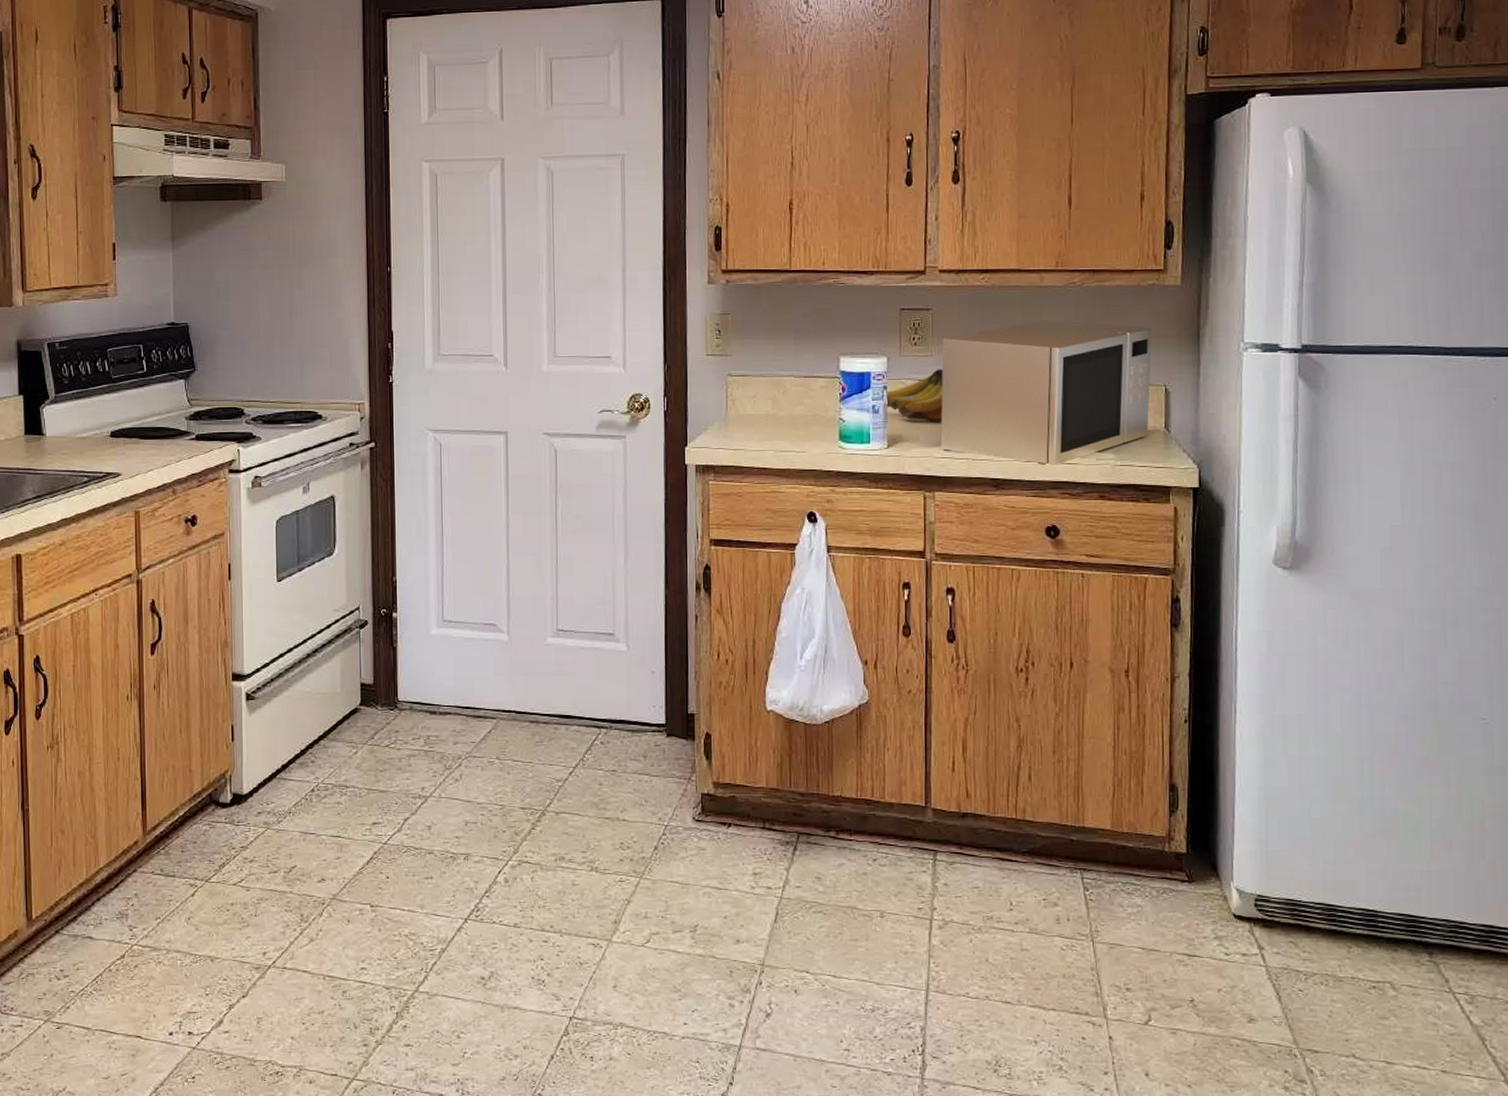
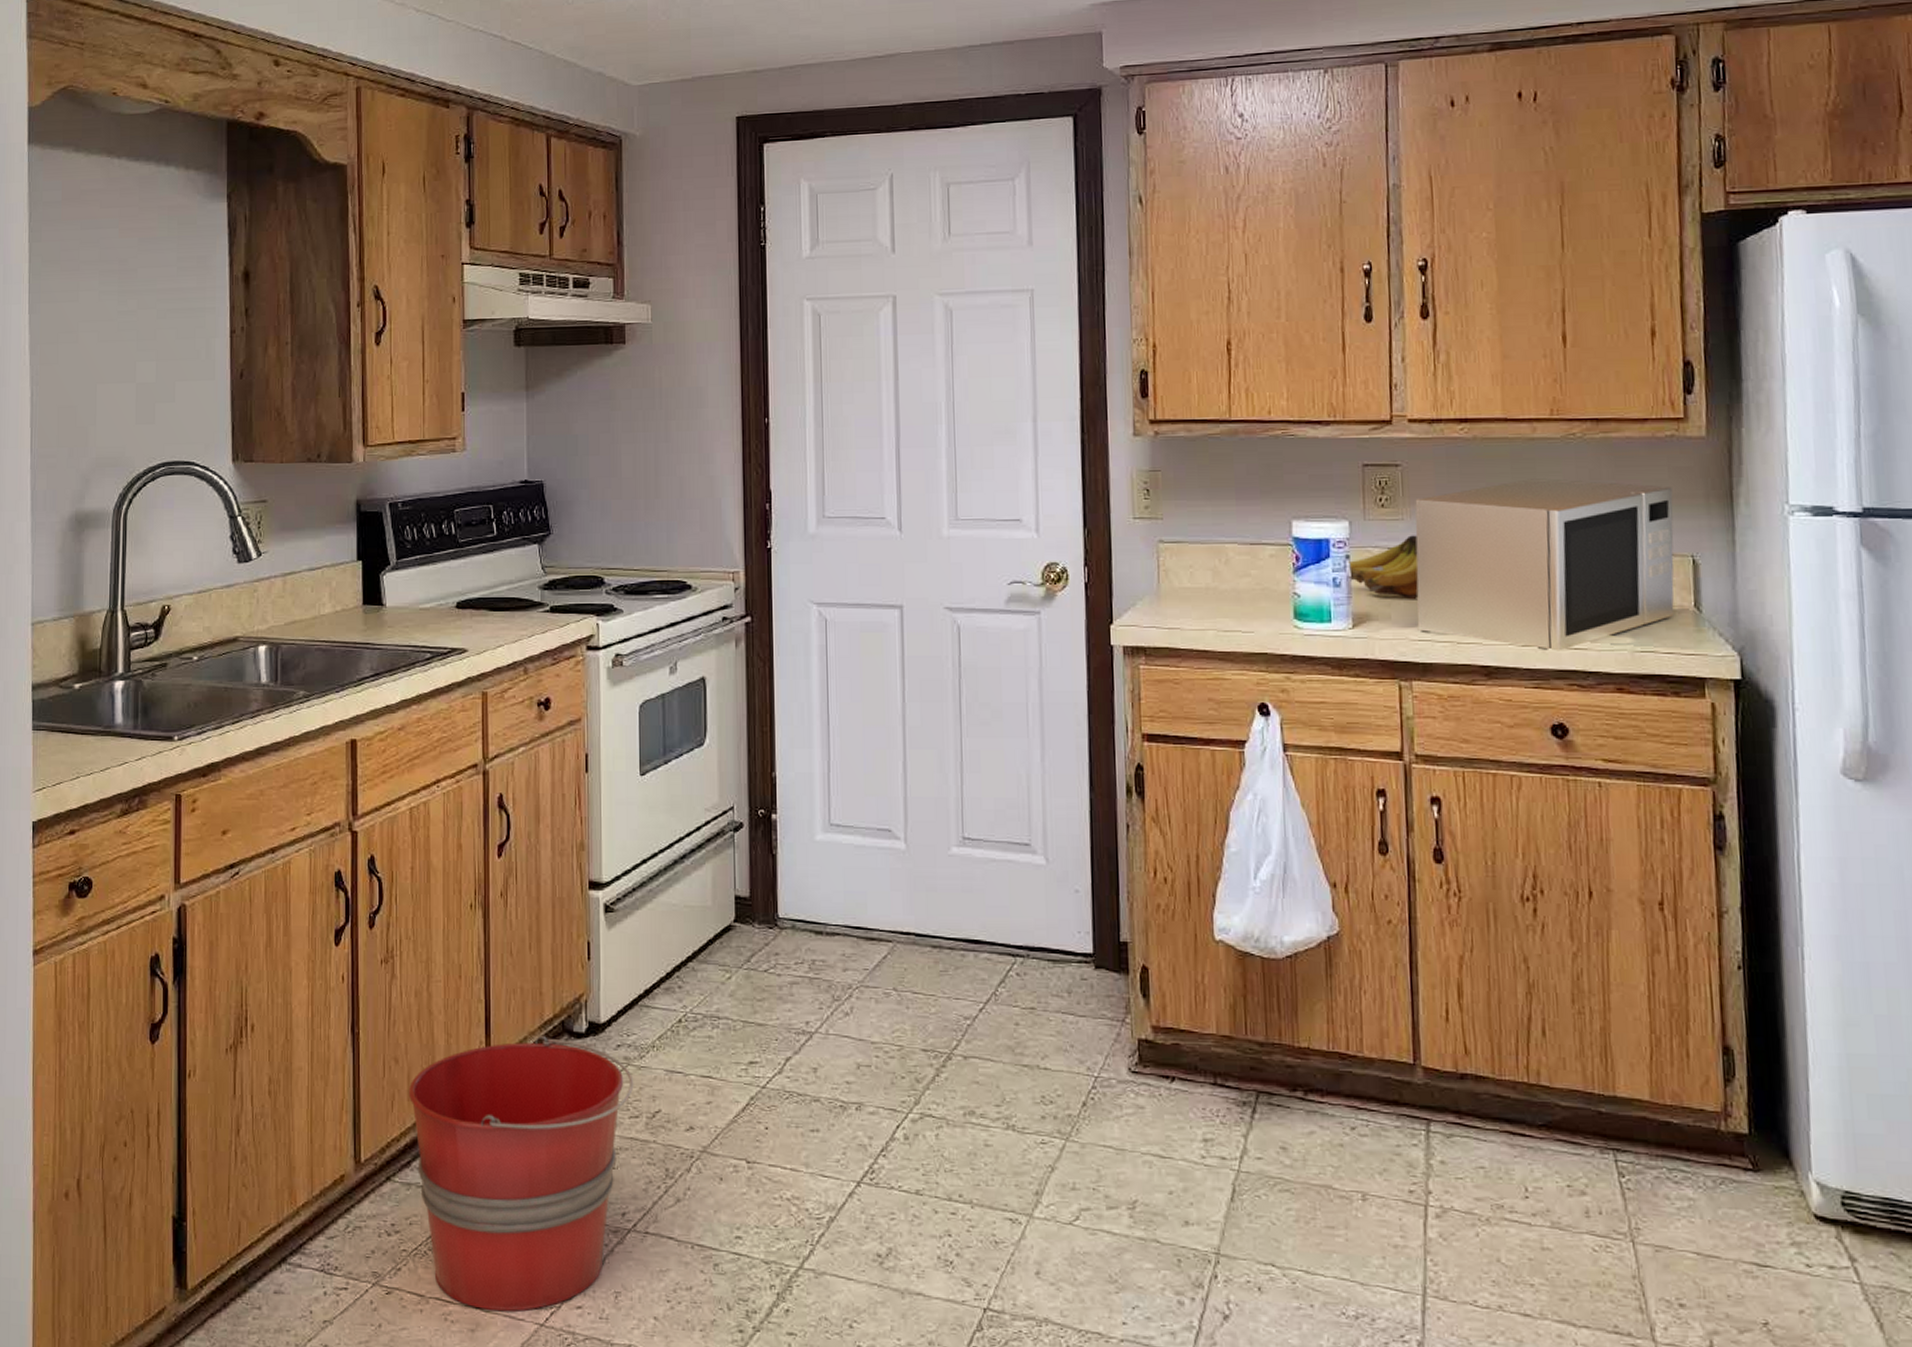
bucket: none [73,806,273,1038] -> present [408,1035,634,1311]

